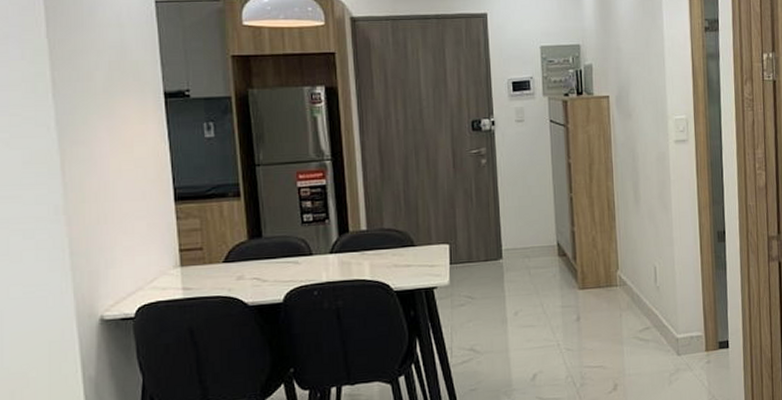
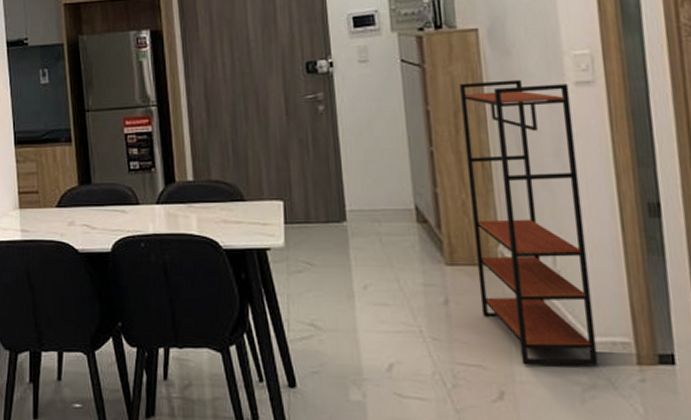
bookshelf: none [594,138,681,362] -> present [460,79,599,366]

